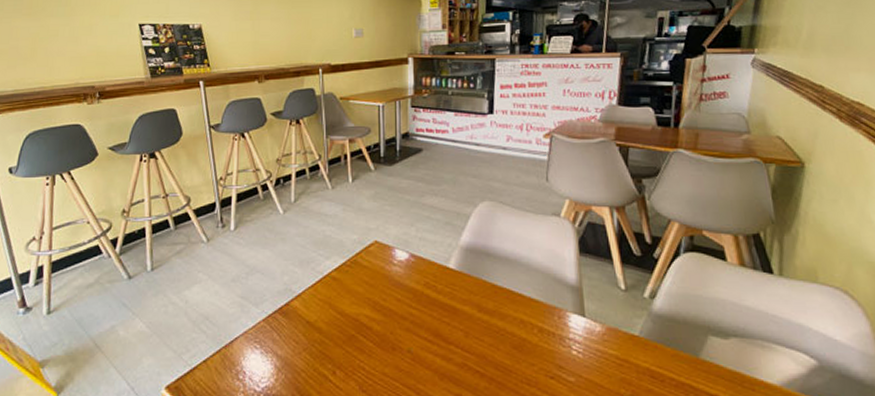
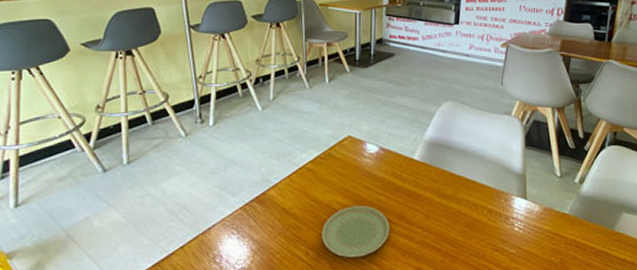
plate: none [350,320,425,379] -> present [322,206,390,257]

